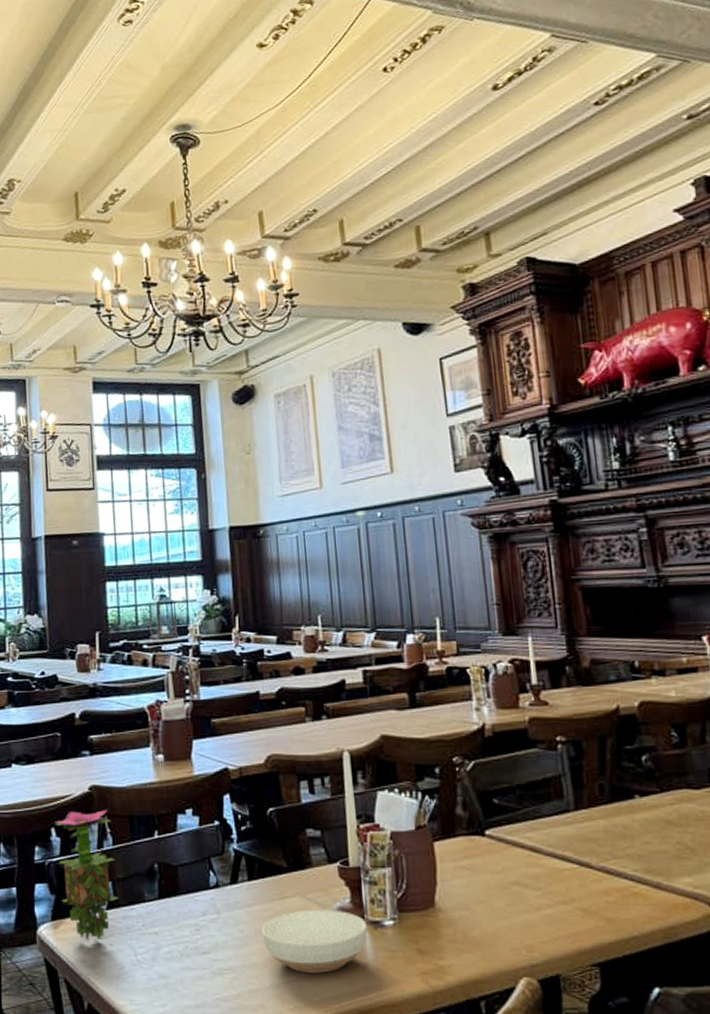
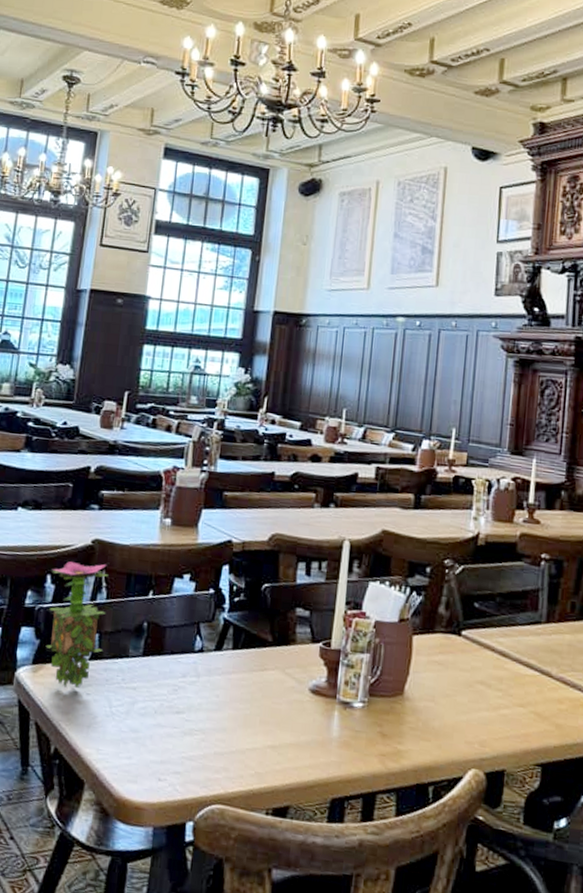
bowl: present [261,909,368,973] -> none [236,683,338,745]

